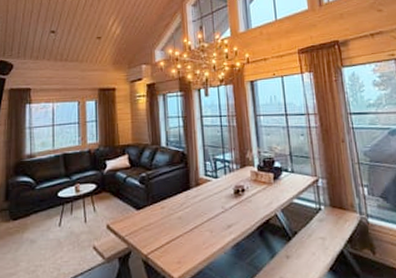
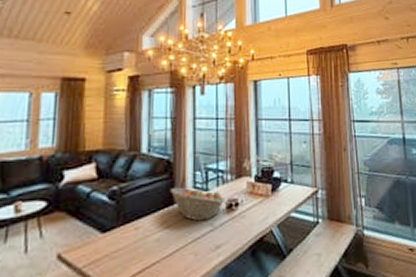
fruit basket: none [186,174,233,204] -> present [169,187,226,221]

